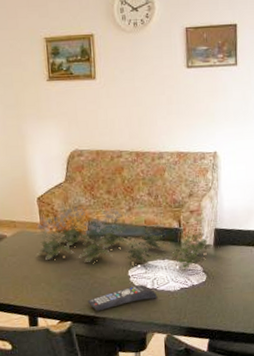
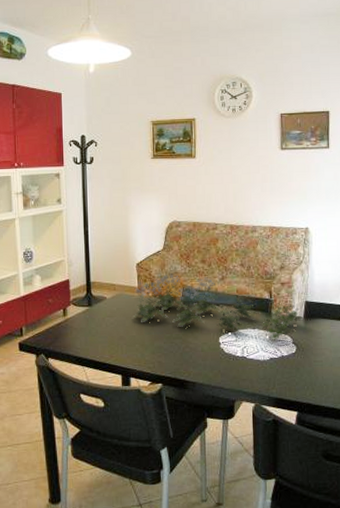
remote control: present [87,284,158,312] -> none [178,352,247,376]

